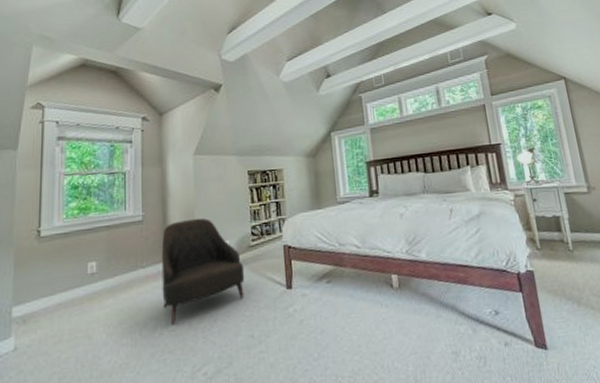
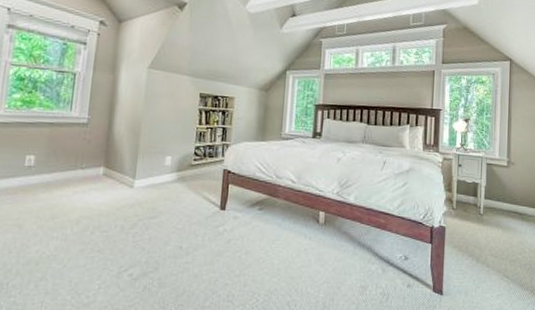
leather: present [161,218,245,324] -> none [98,130,183,226]

